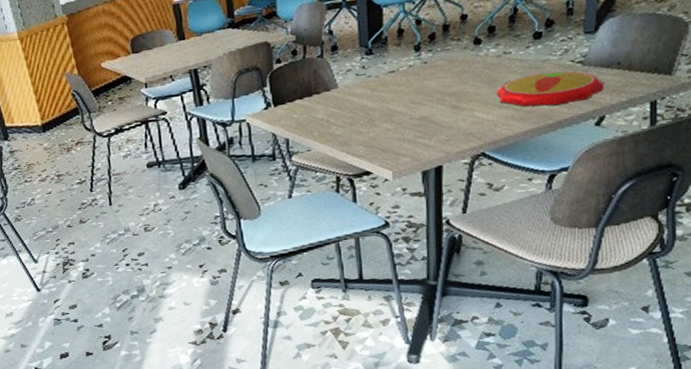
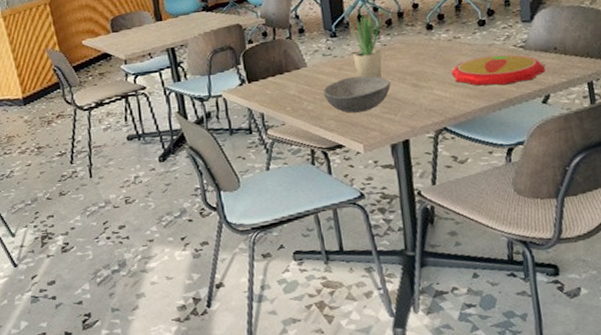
bowl: none [354,97,428,138] -> present [323,75,391,113]
potted plant: none [388,26,425,100] -> present [350,12,382,78]

